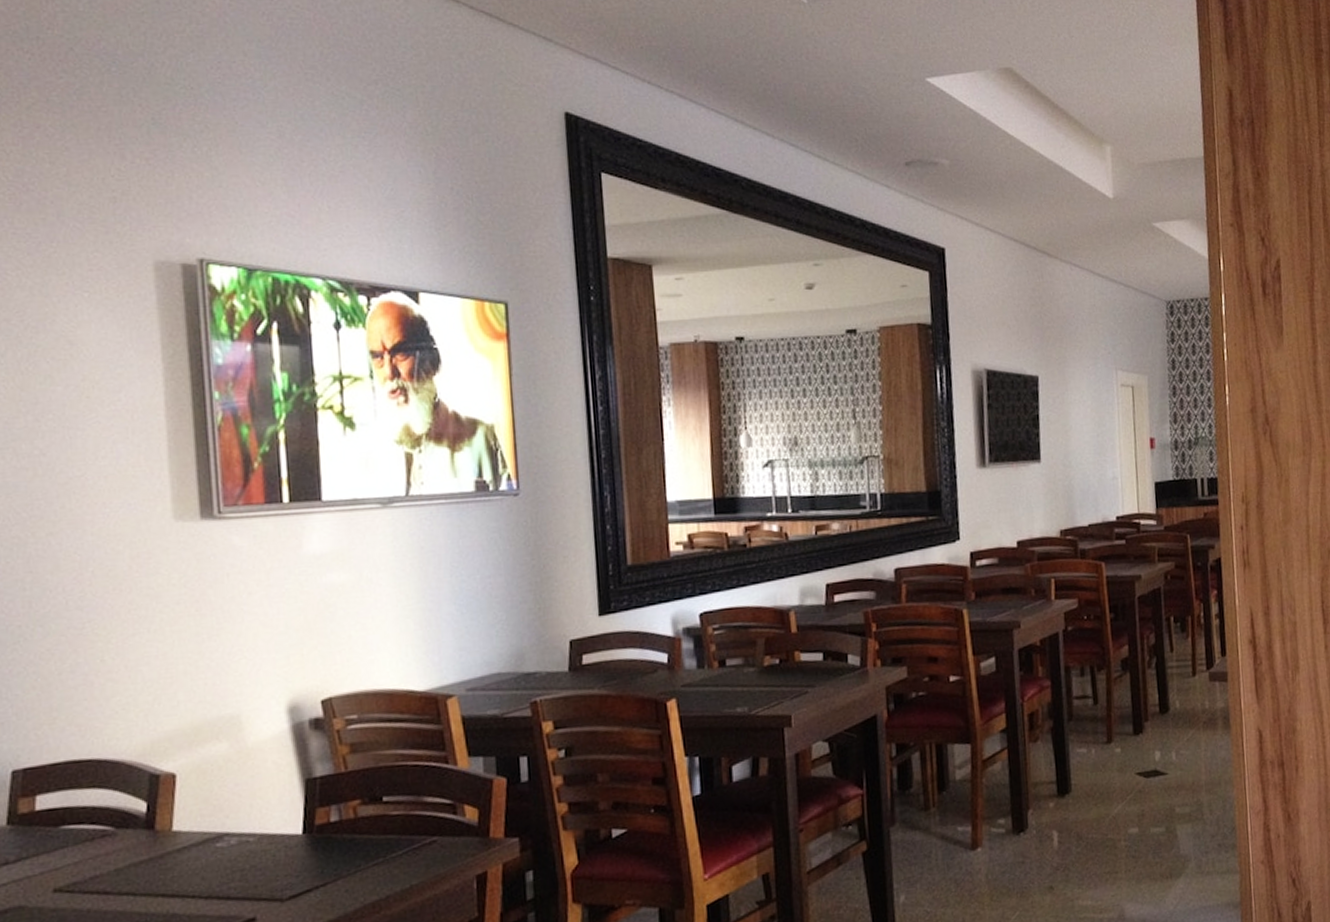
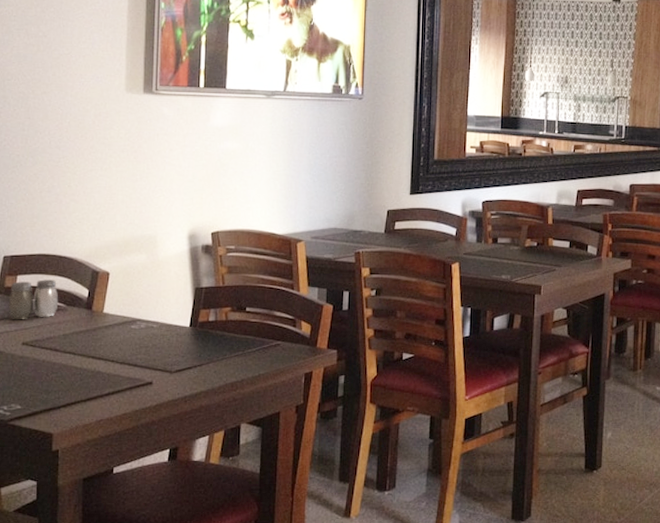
salt and pepper shaker: none [25,794,104,859] -> present [8,279,59,320]

